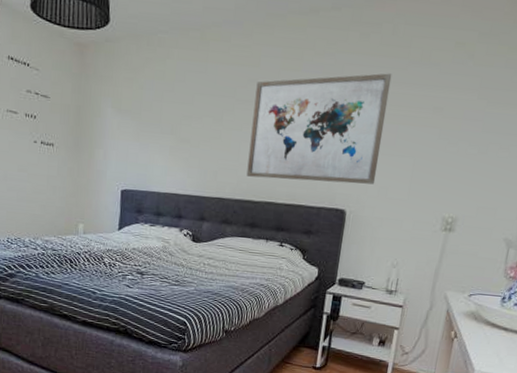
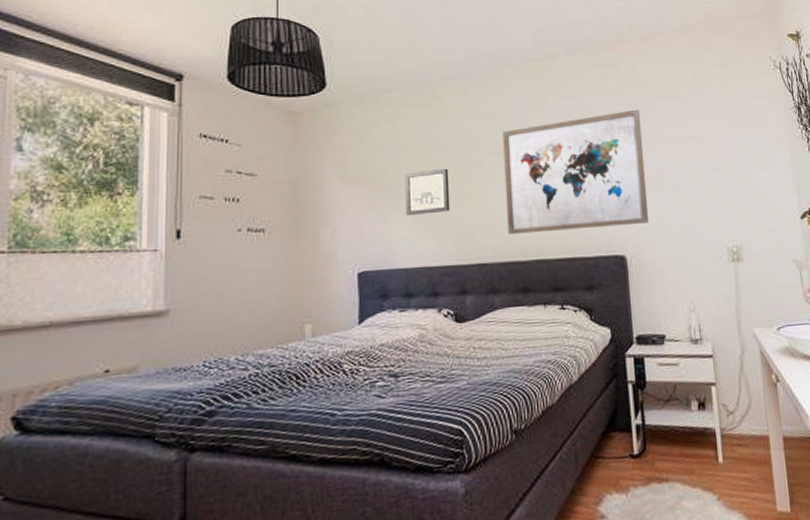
wall art: none [164,110,205,150] -> present [405,168,450,215]

